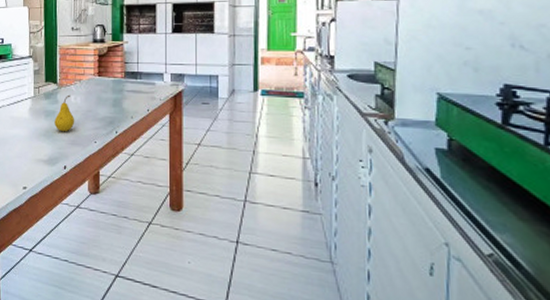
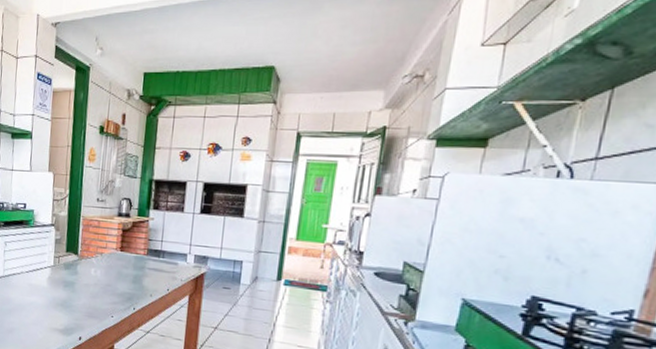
fruit: present [54,94,75,132] -> none [72,267,94,304]

